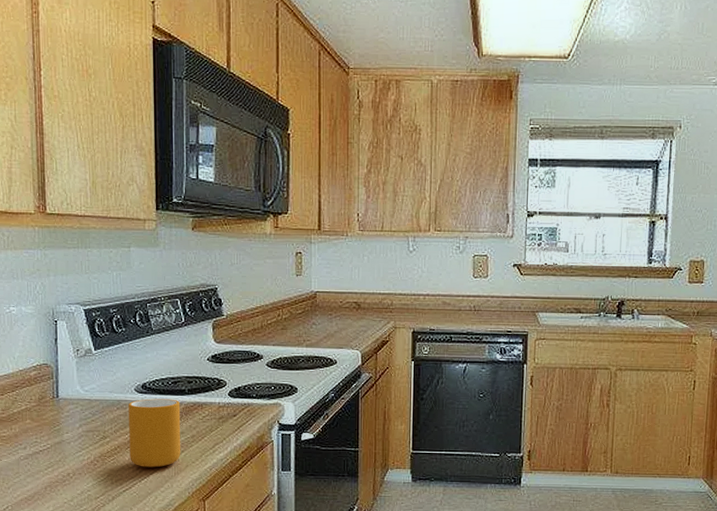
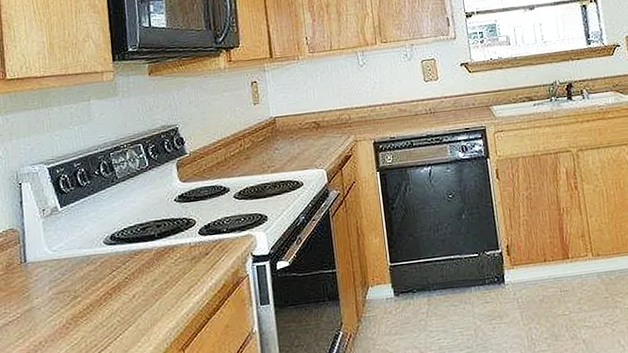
mug: present [128,398,181,468] -> none [98,246,156,324]

